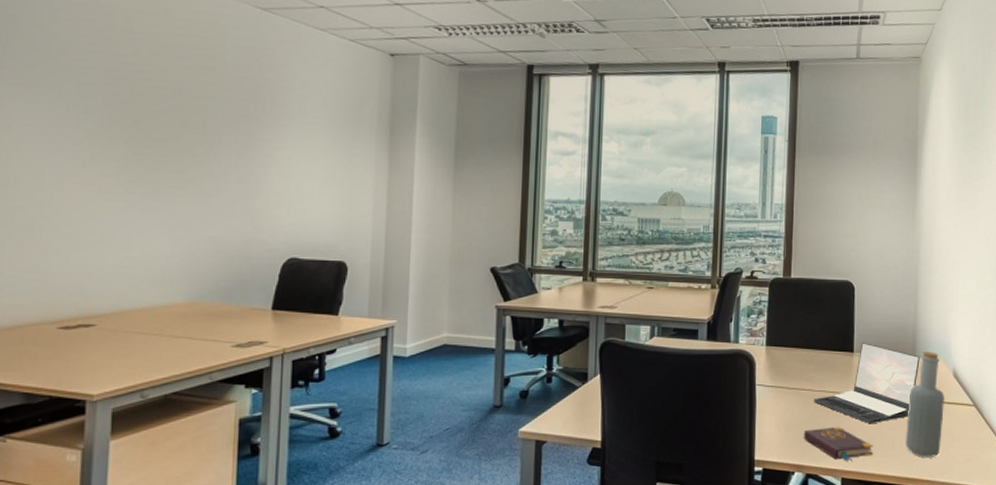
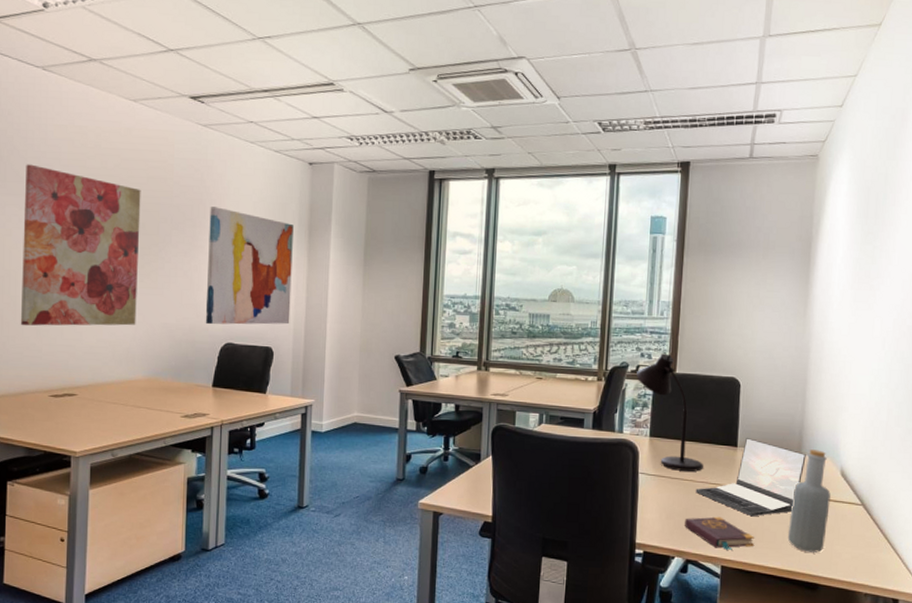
wall art: none [19,48,184,244] -> present [20,164,141,326]
wall art: none [263,101,372,237] -> present [205,207,294,325]
desk lamp: none [751,258,821,380] -> present [636,353,703,472]

